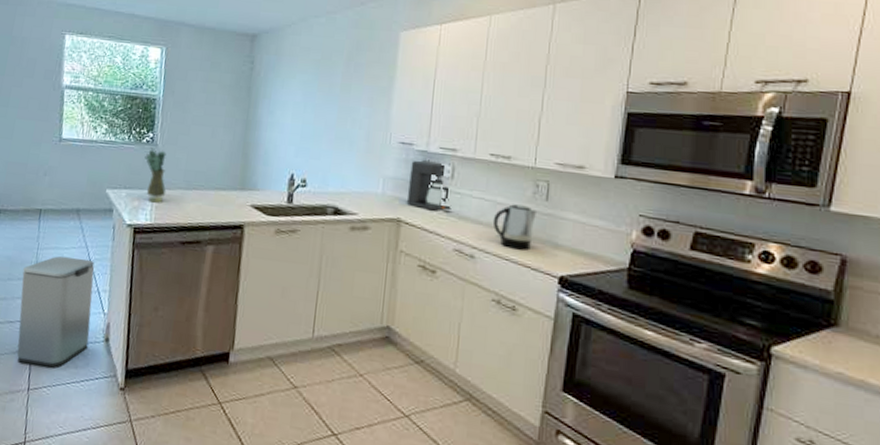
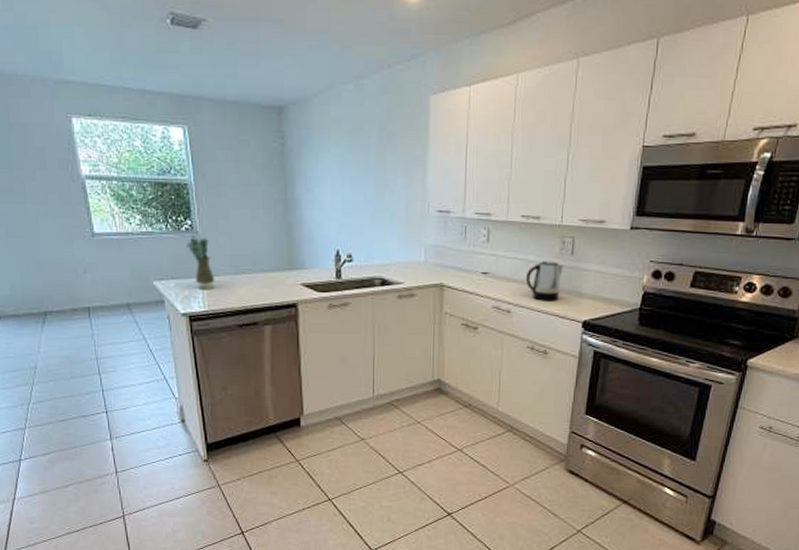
pedal bin: present [17,256,95,369] -> none [84,350,166,452]
coffee maker: present [406,160,452,212] -> none [447,227,489,274]

